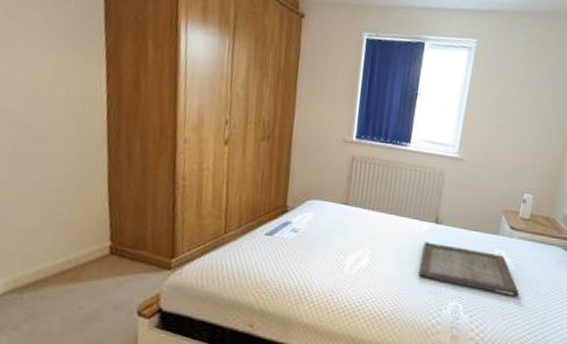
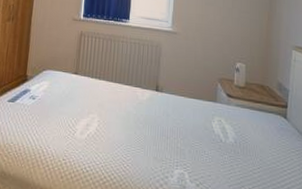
serving tray: present [419,242,520,297] -> none [144,108,244,166]

